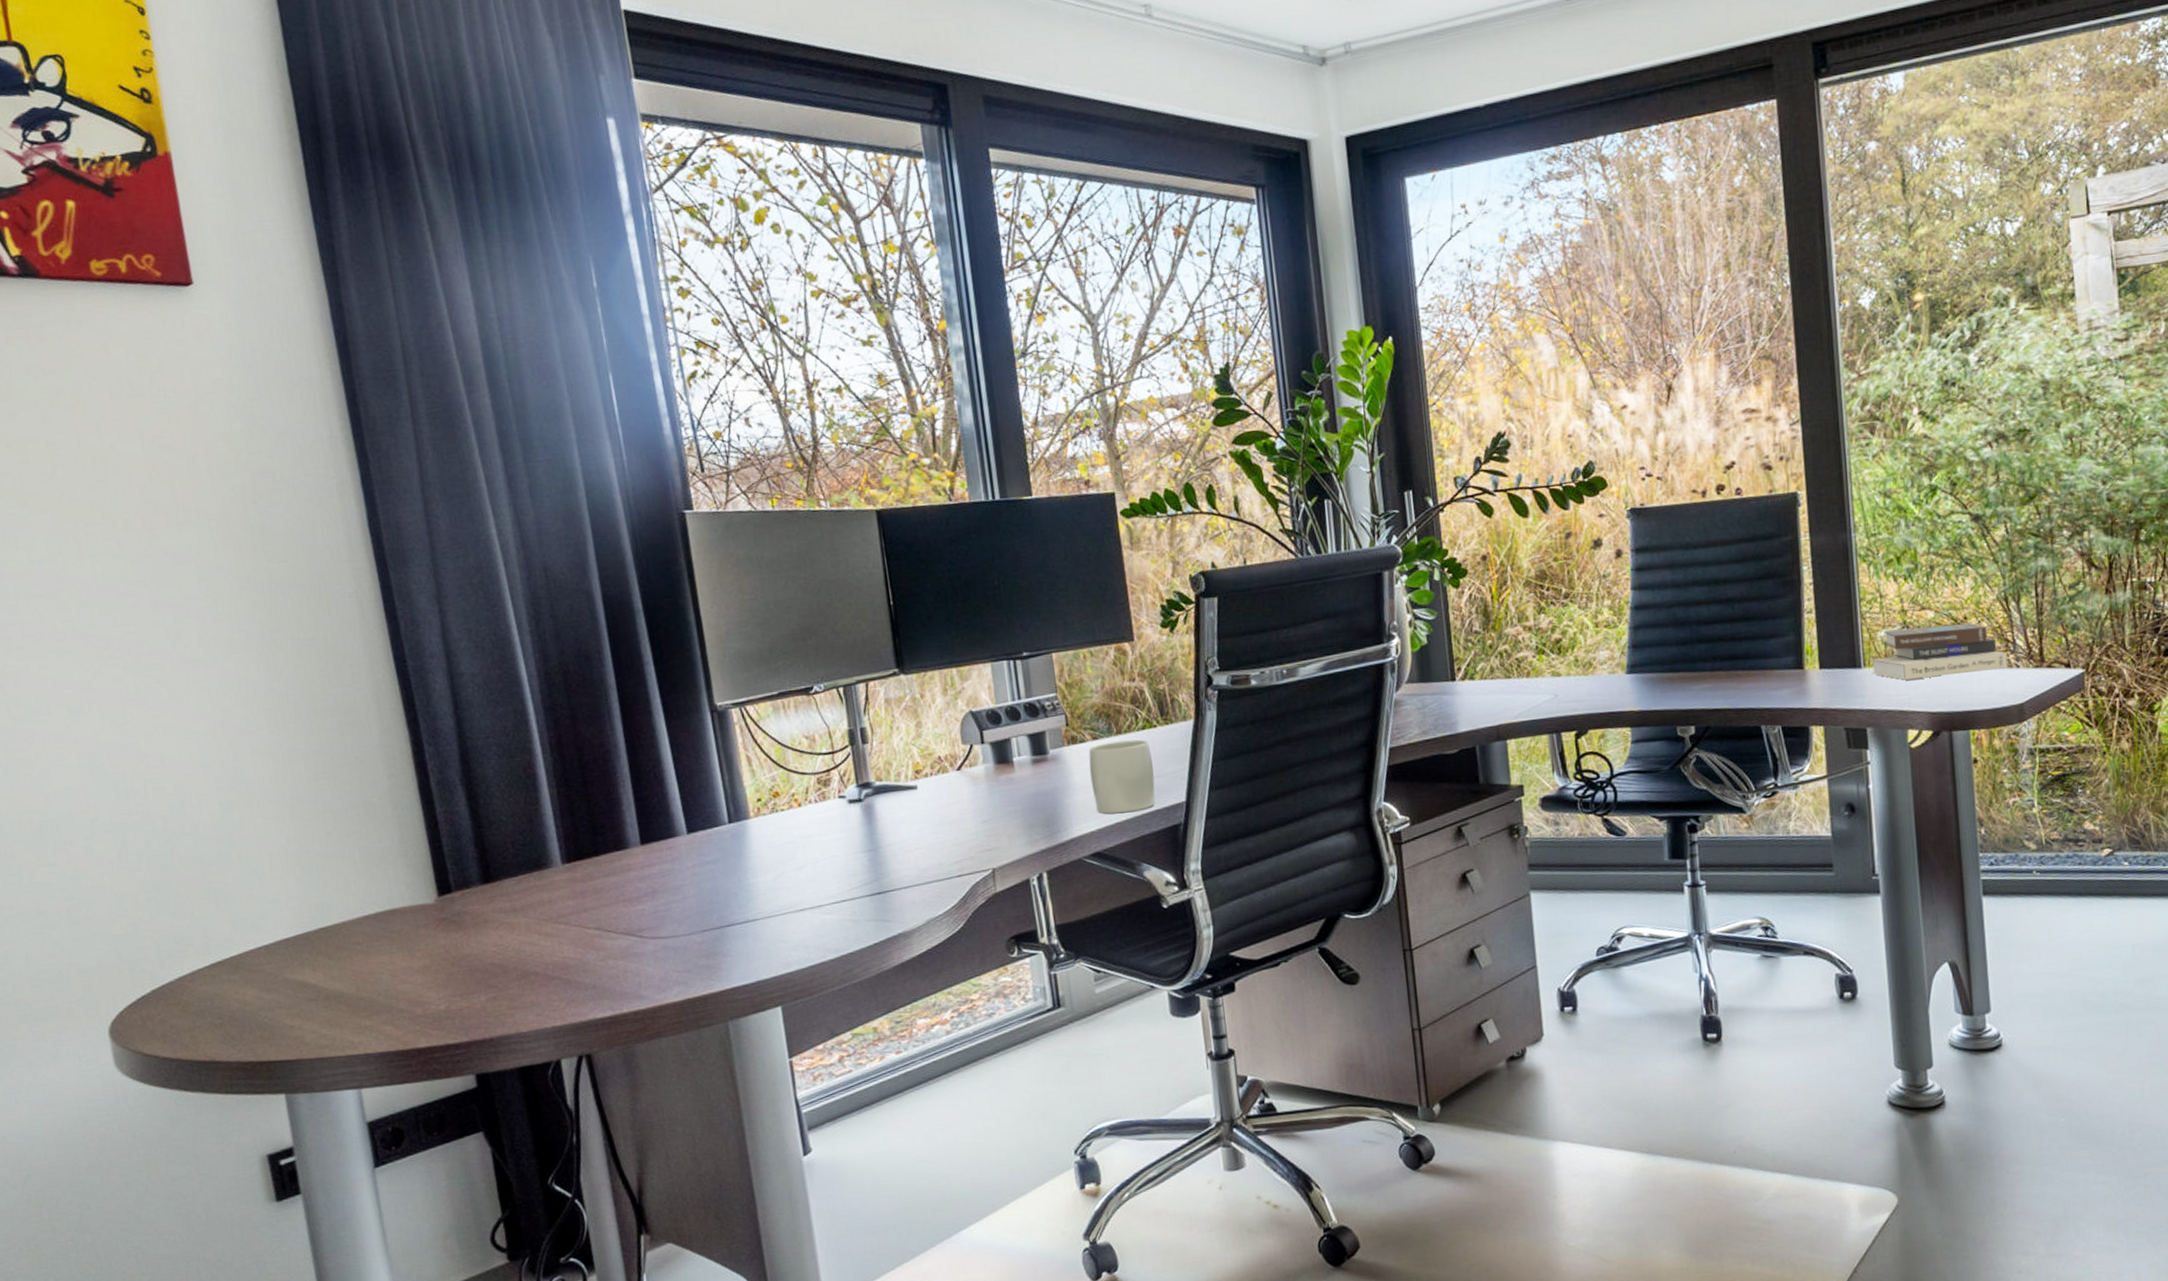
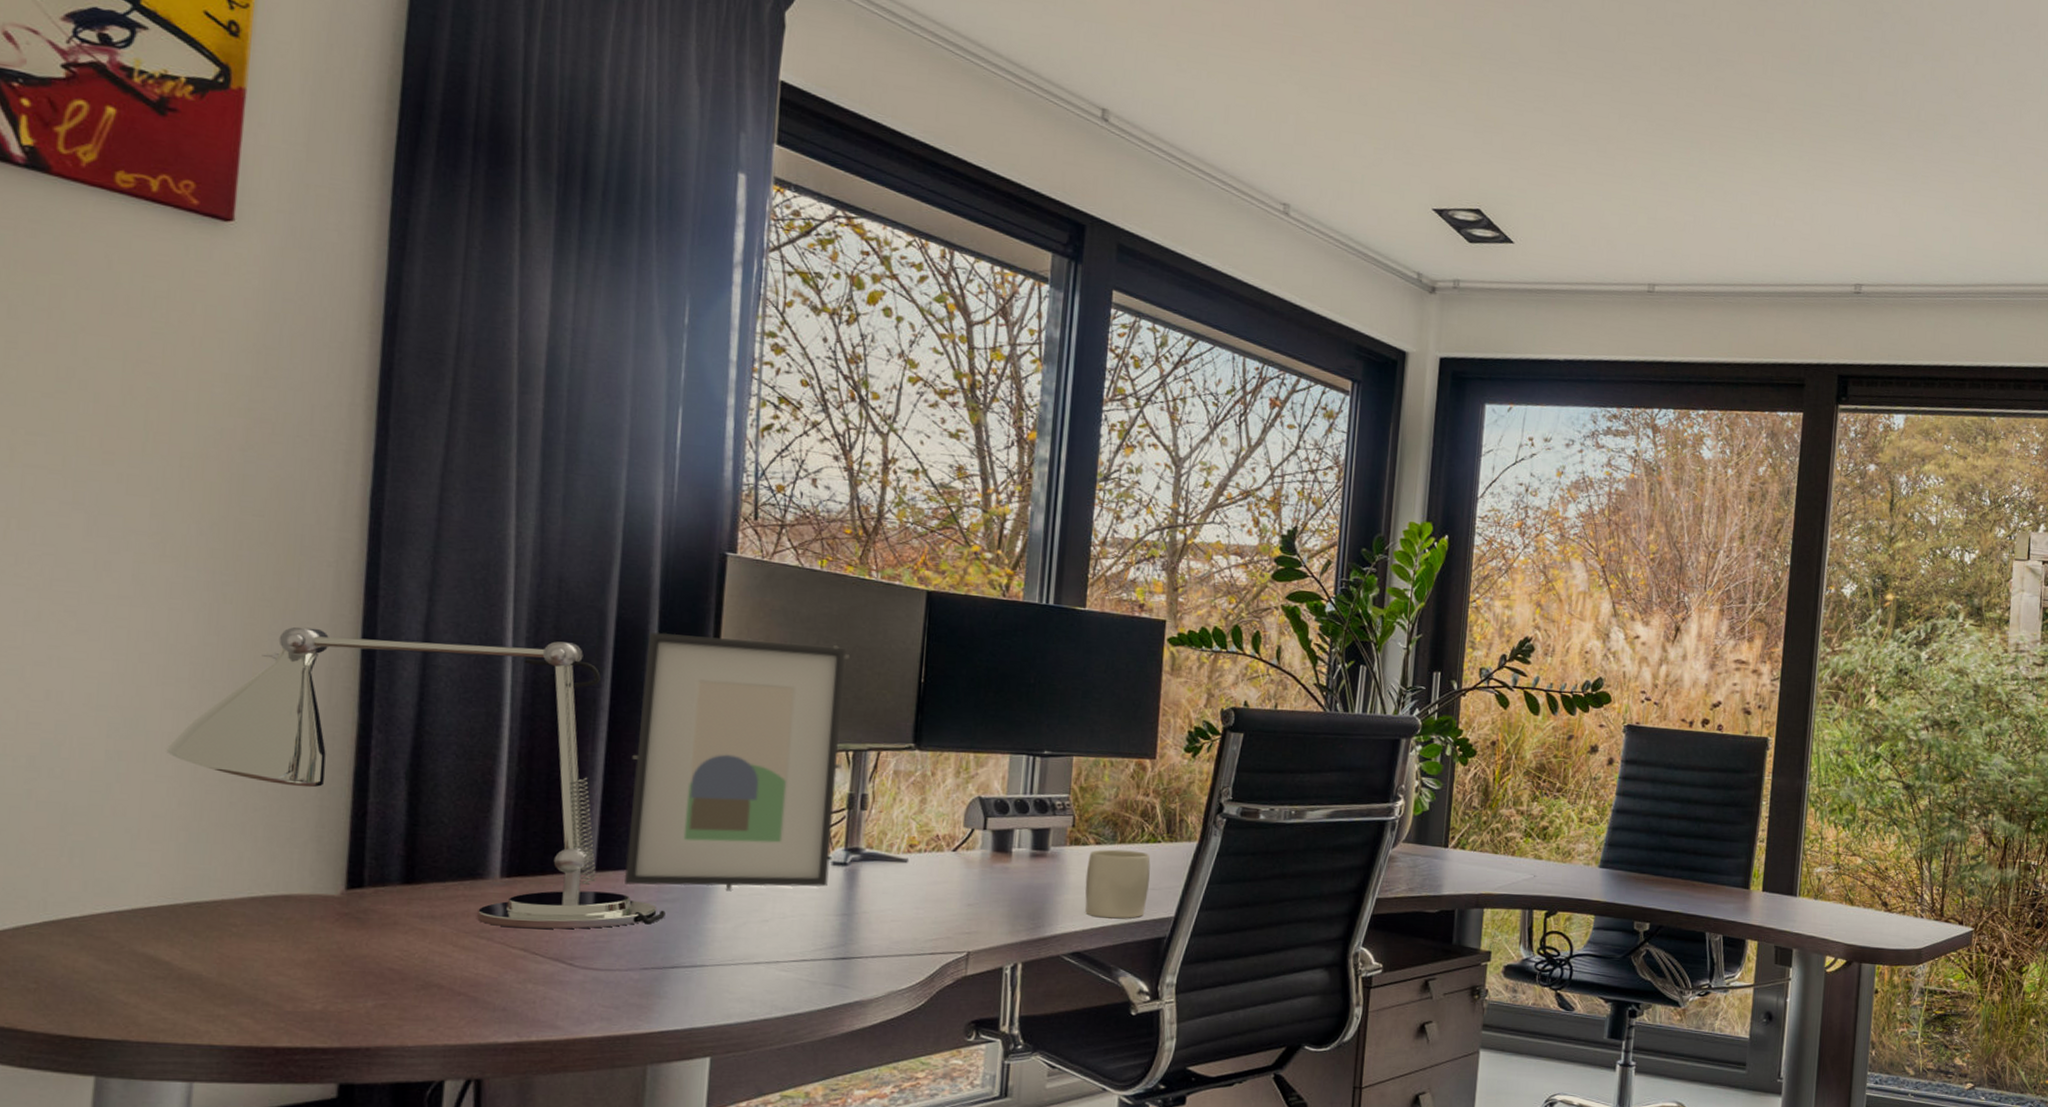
desk lamp: none [264,628,711,910] -> present [165,626,666,930]
picture frame: none [634,582,849,854] -> present [624,632,851,890]
books: present [1871,623,2008,680] -> none [1804,868,1915,917]

